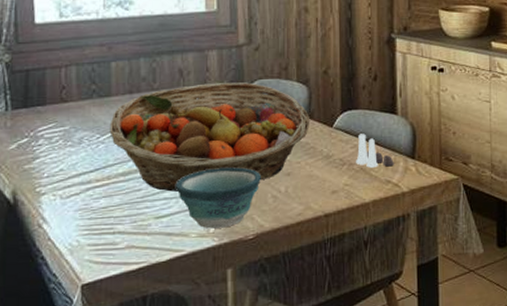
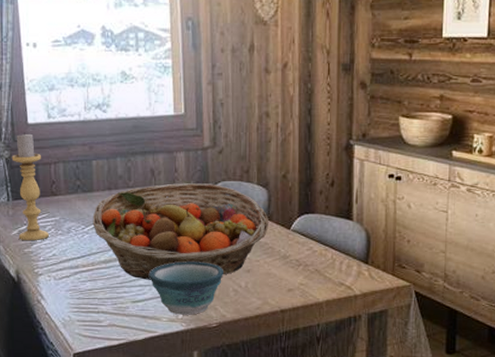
candle holder: none [13,33,56,156] -> present [11,132,49,241]
salt and pepper shaker set: present [356,133,394,168] -> none [311,237,348,270]

